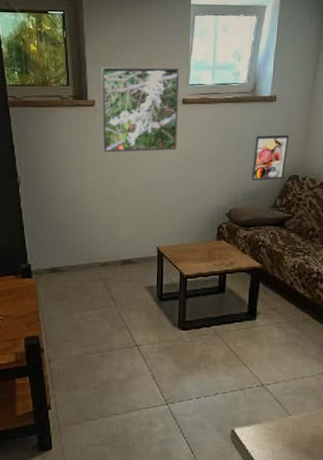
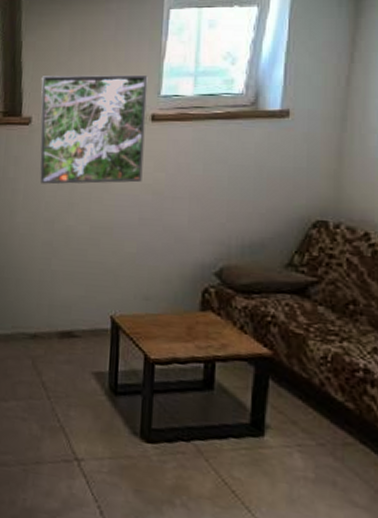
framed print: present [251,134,289,181] -> none [253,162,312,228]

